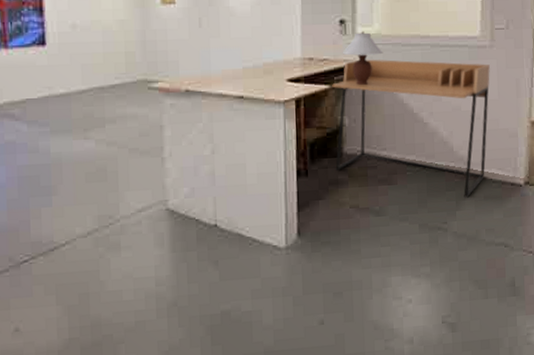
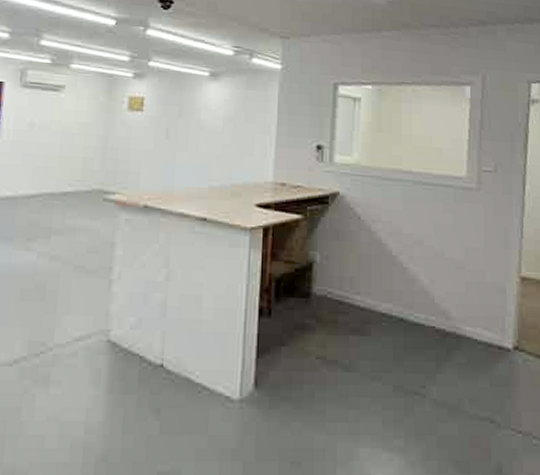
desk: present [332,59,490,198] -> none [302,190,476,359]
table lamp: present [342,31,384,86] -> none [317,160,362,220]

